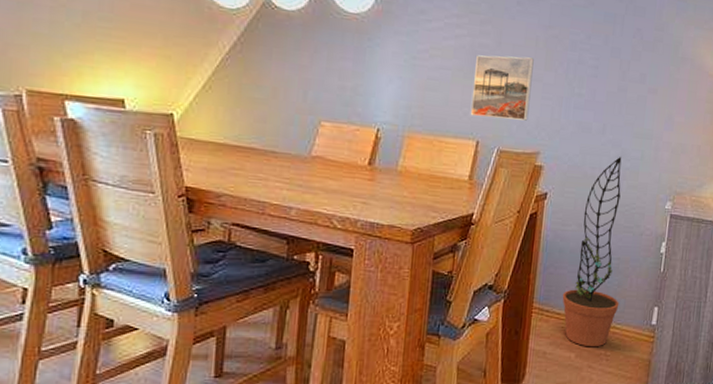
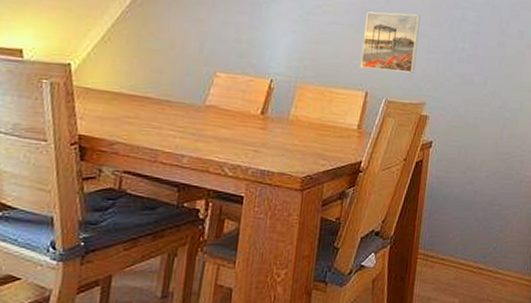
decorative plant: present [562,157,622,347] -> none [446,108,502,293]

